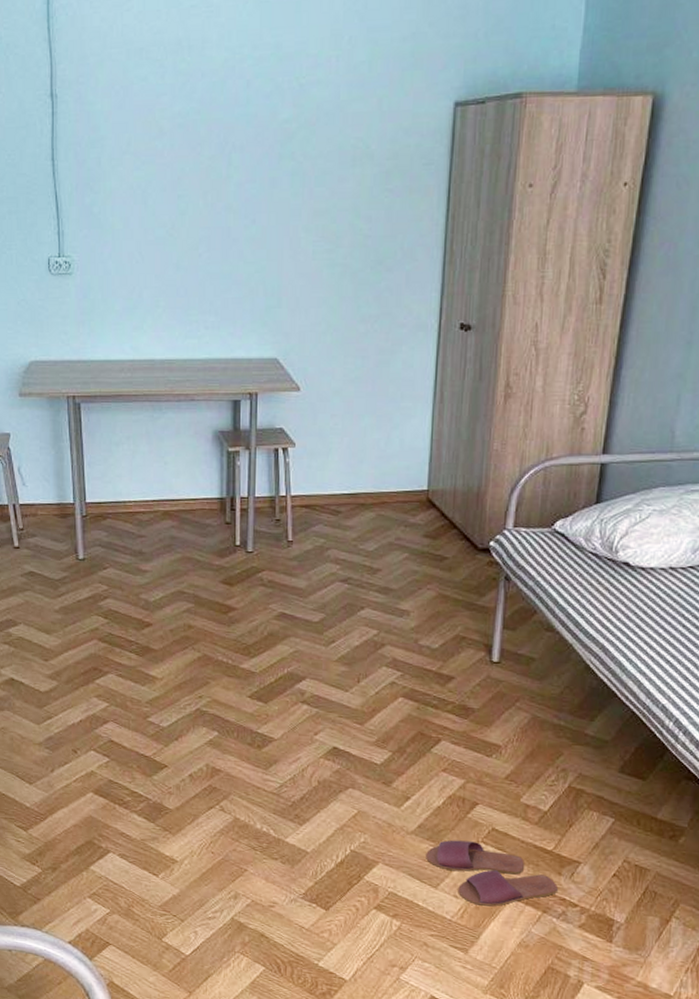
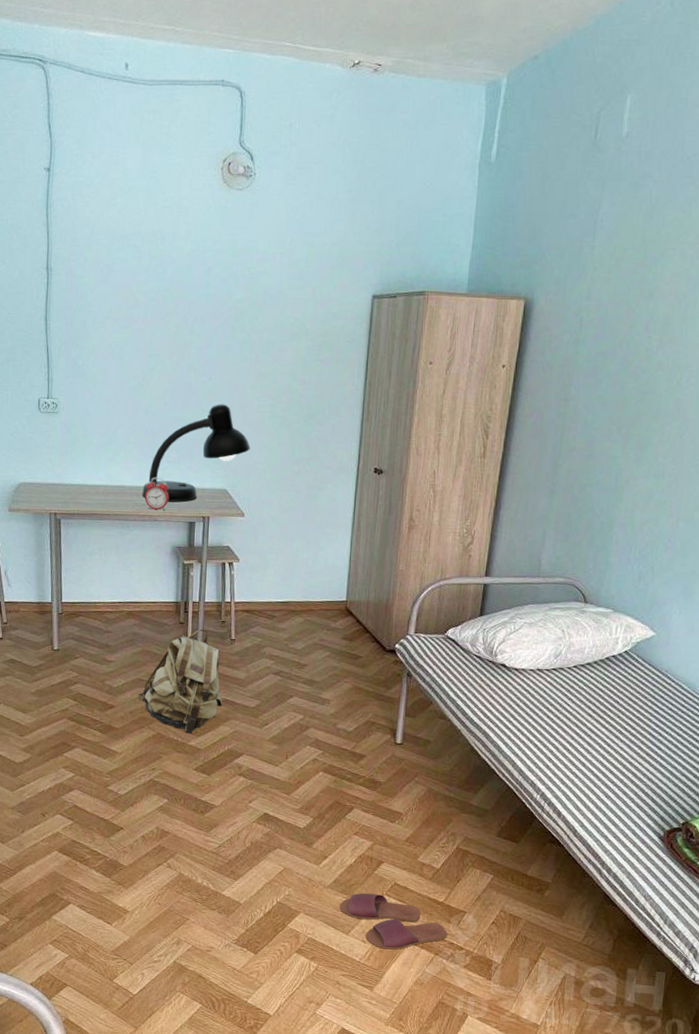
desk lamp: none [176,252,305,377] -> present [142,404,250,503]
alarm clock: none [178,347,208,387] -> present [144,477,169,510]
backpack: none [180,529,280,655] -> present [138,629,223,734]

